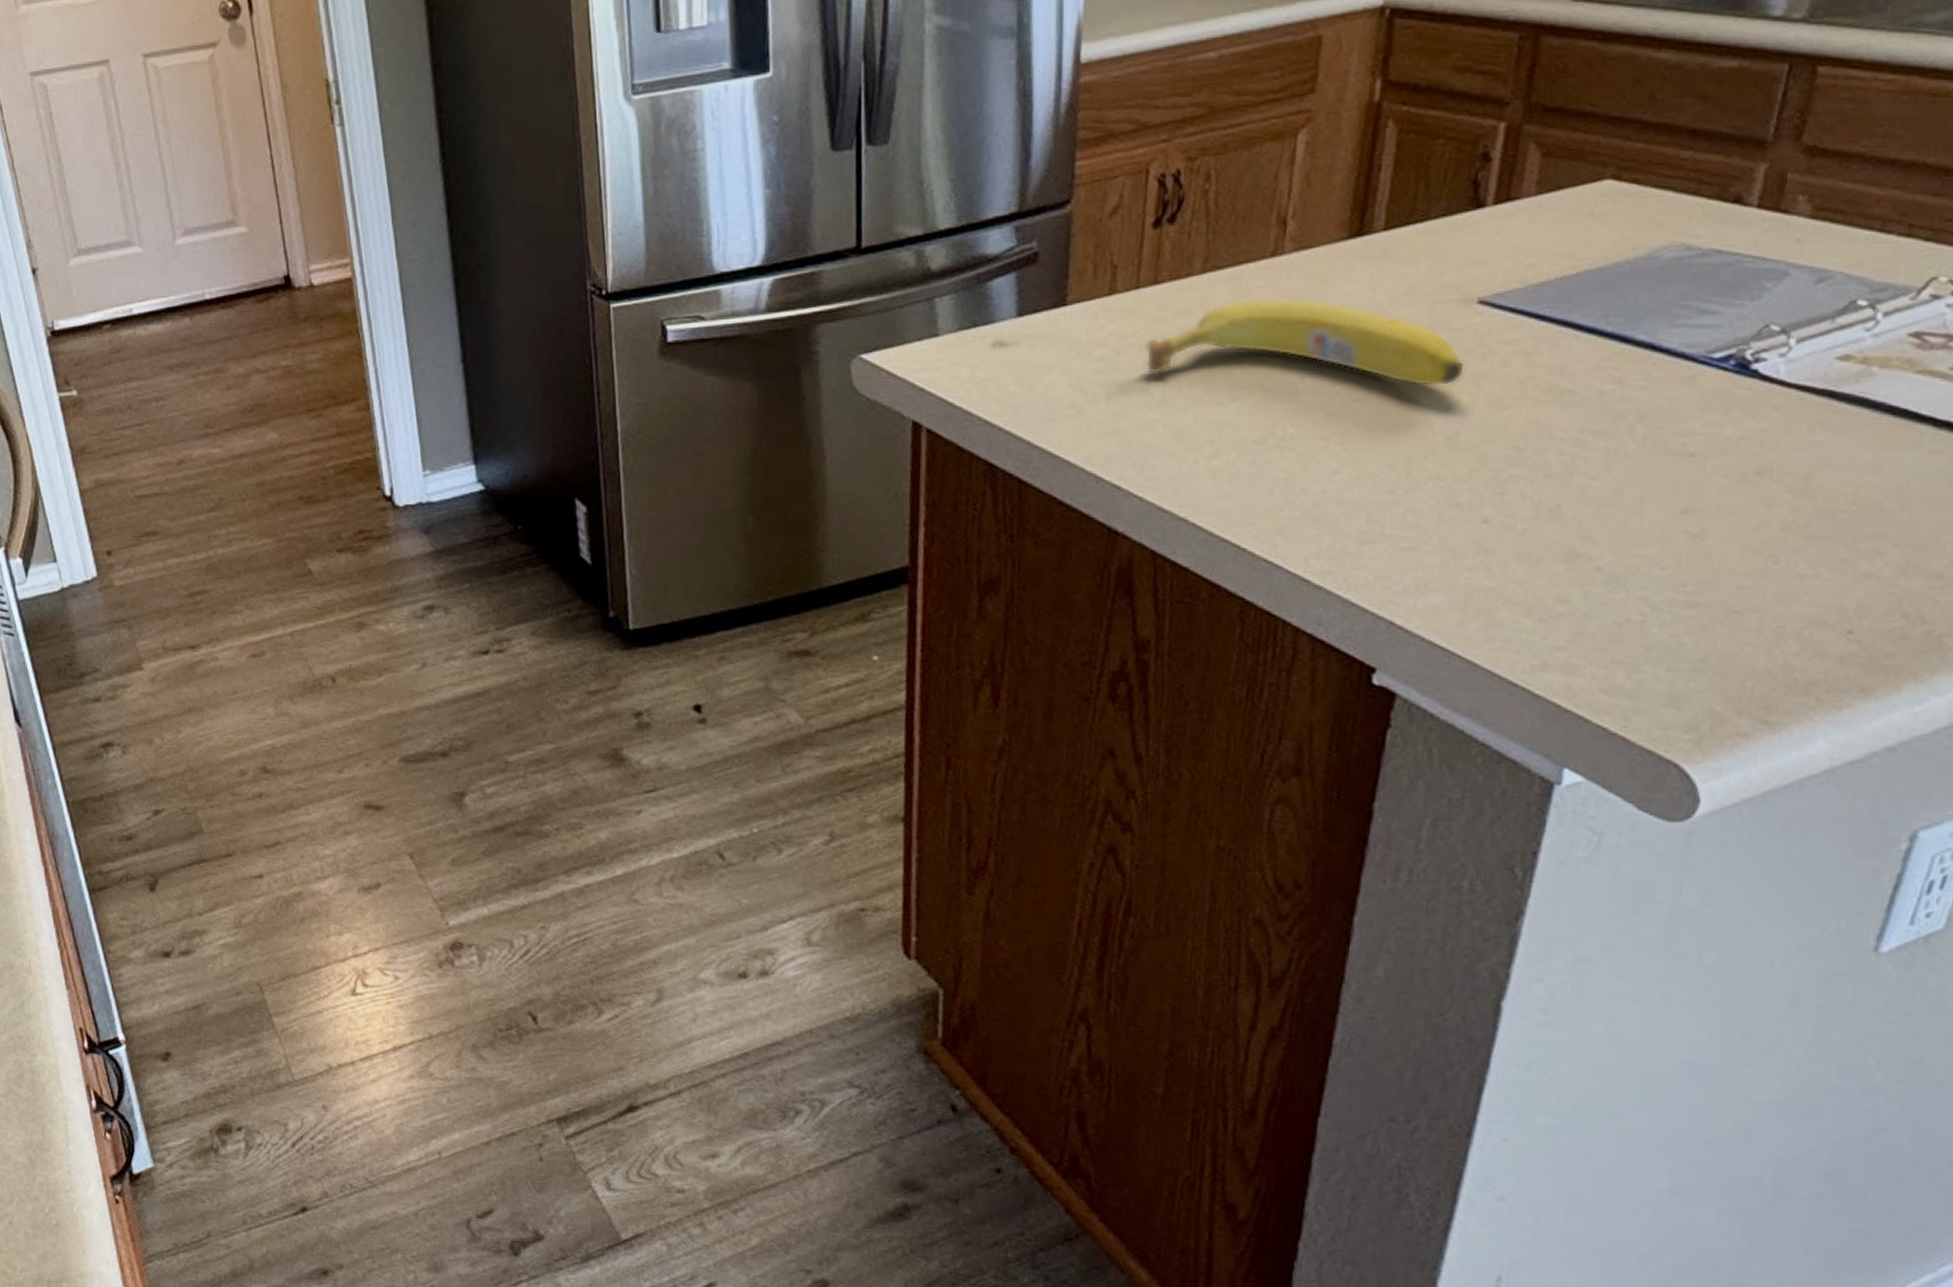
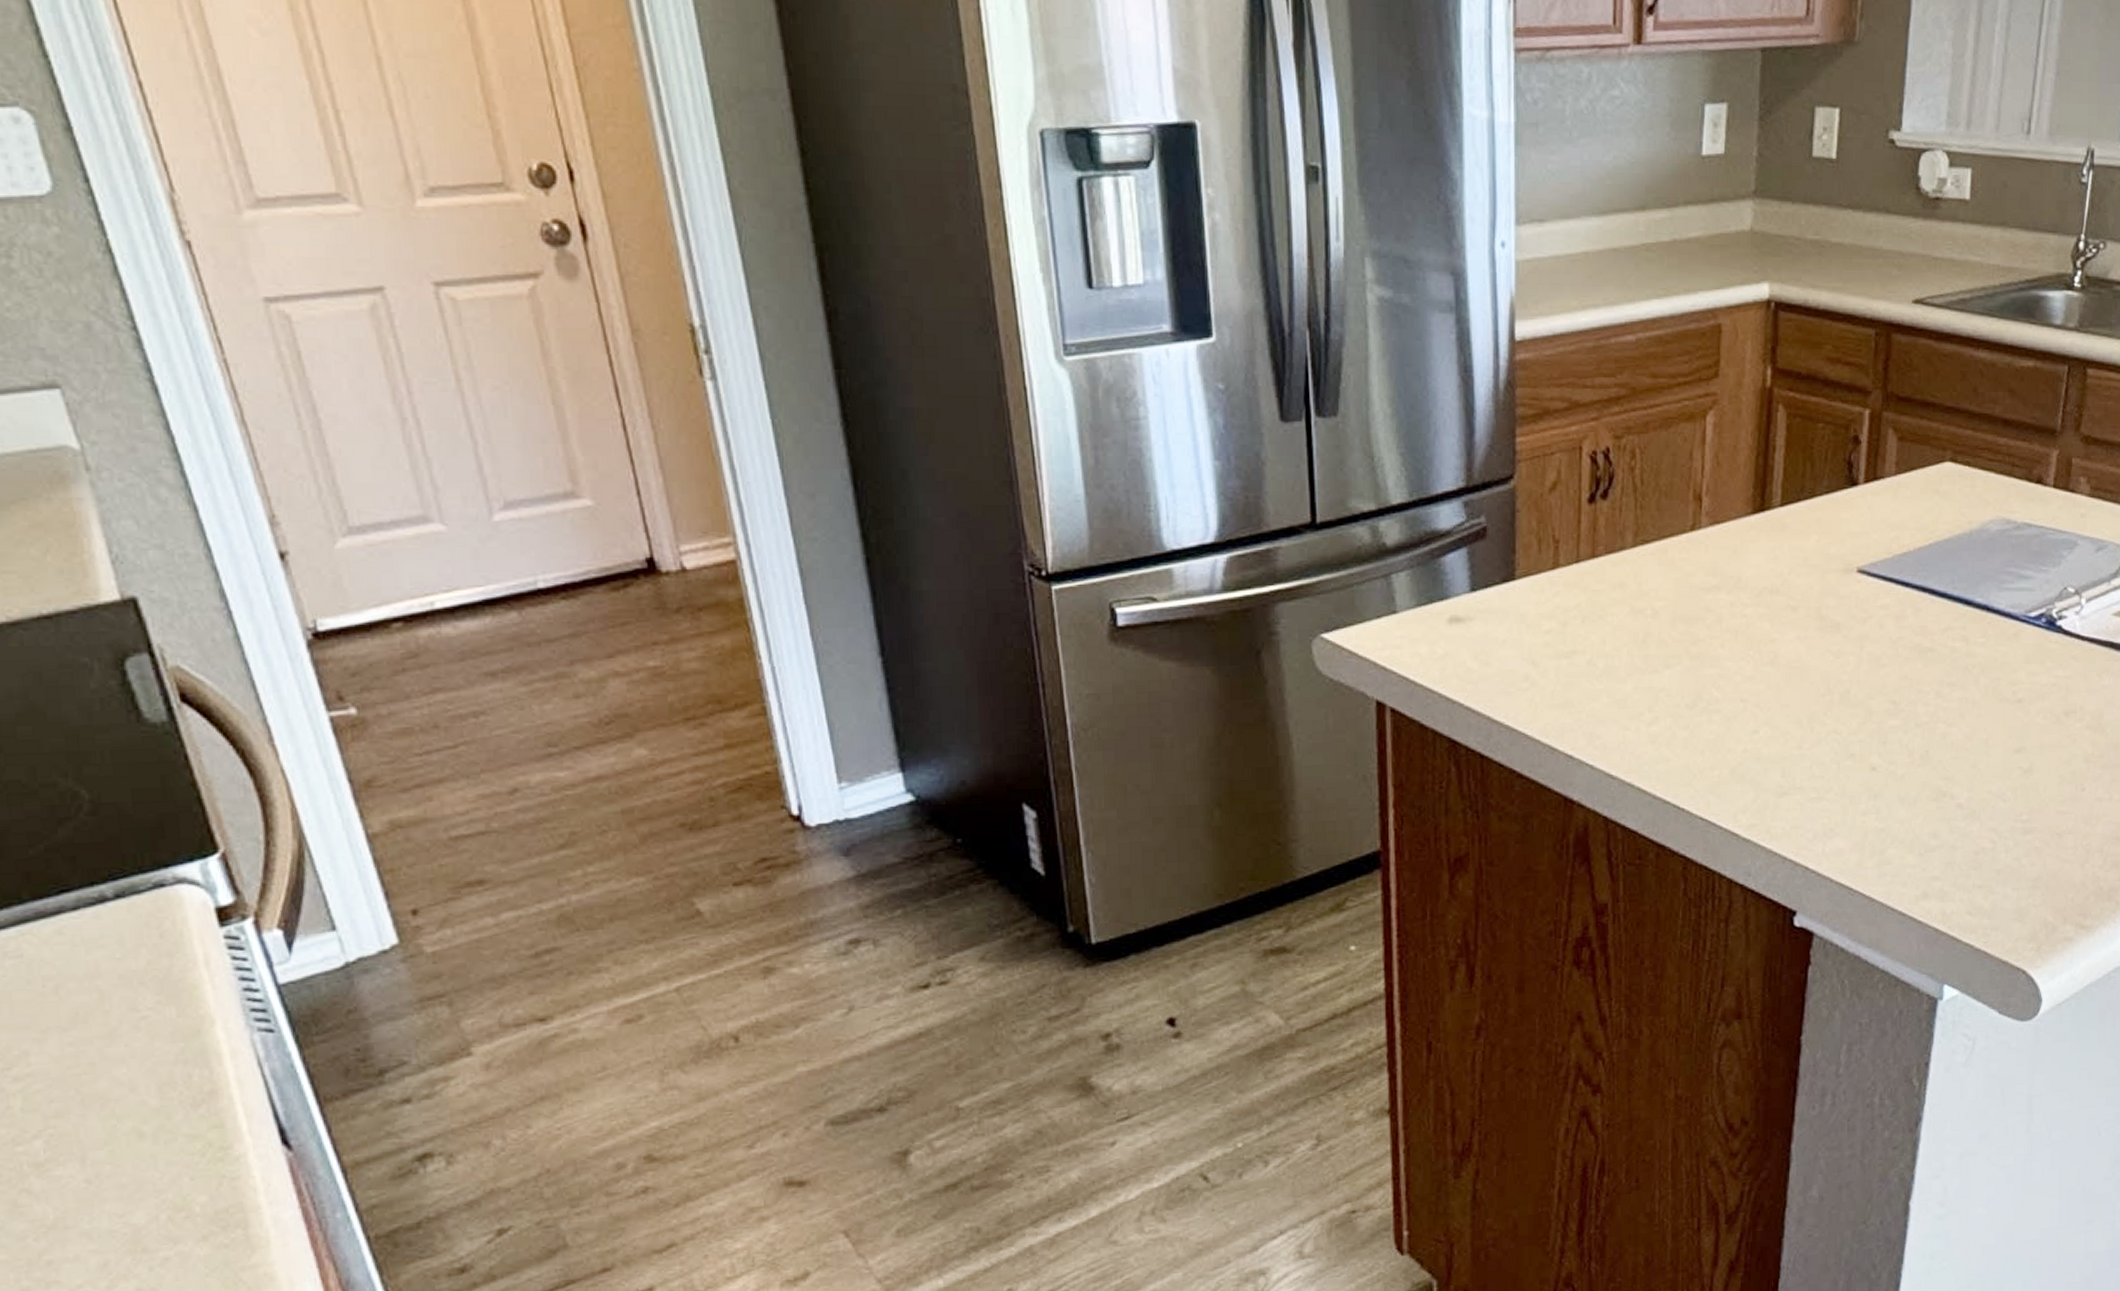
fruit: present [1145,298,1465,387] -> none [1587,570,1850,649]

